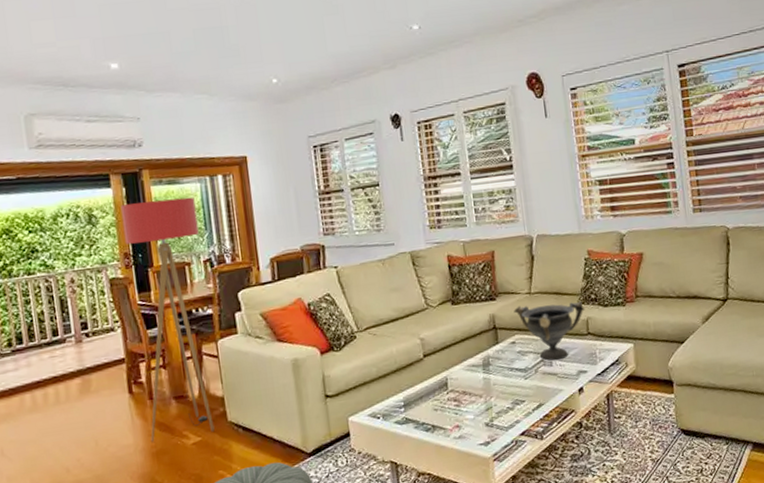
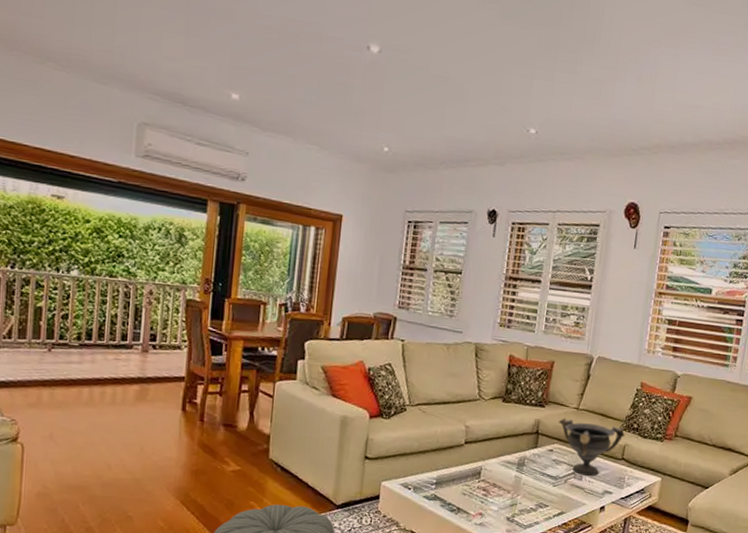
floor lamp: present [120,197,215,442] -> none [193,232,284,464]

